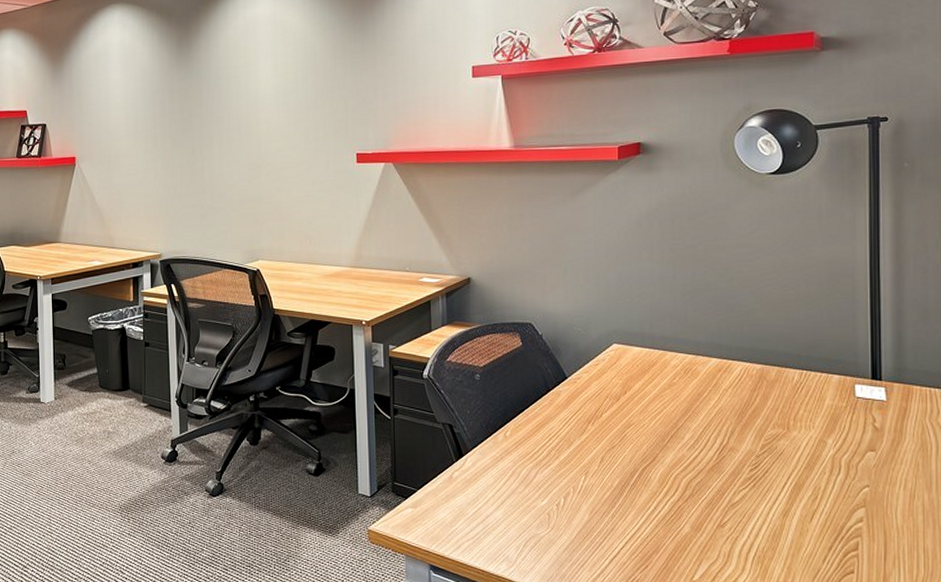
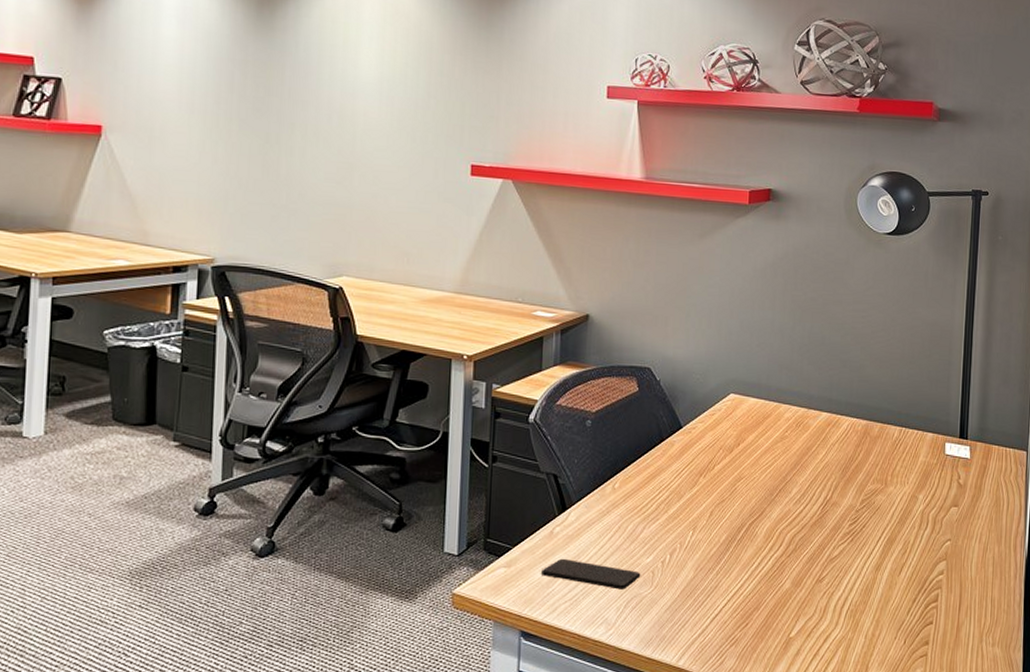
smartphone: none [443,500,537,530] -> present [540,558,641,590]

